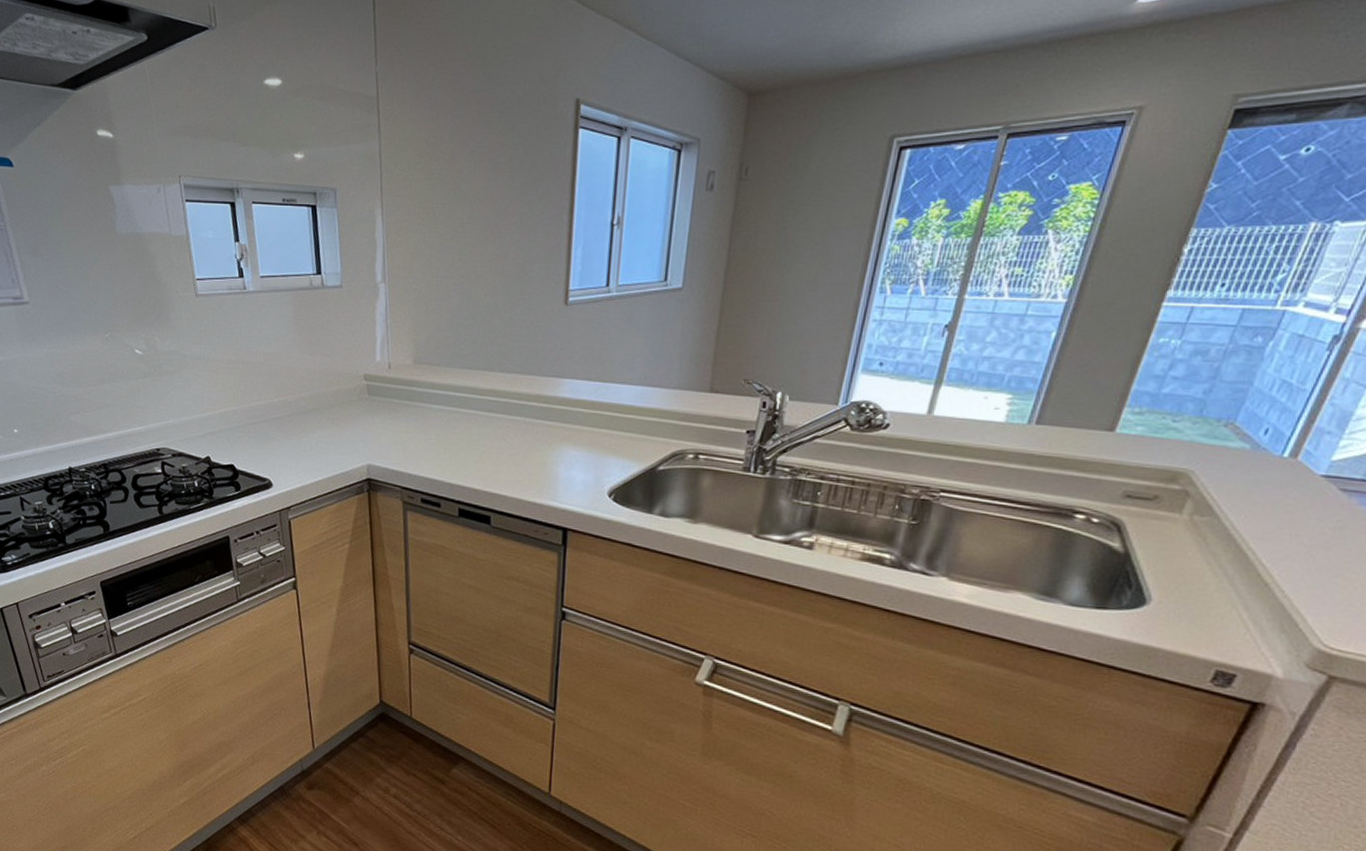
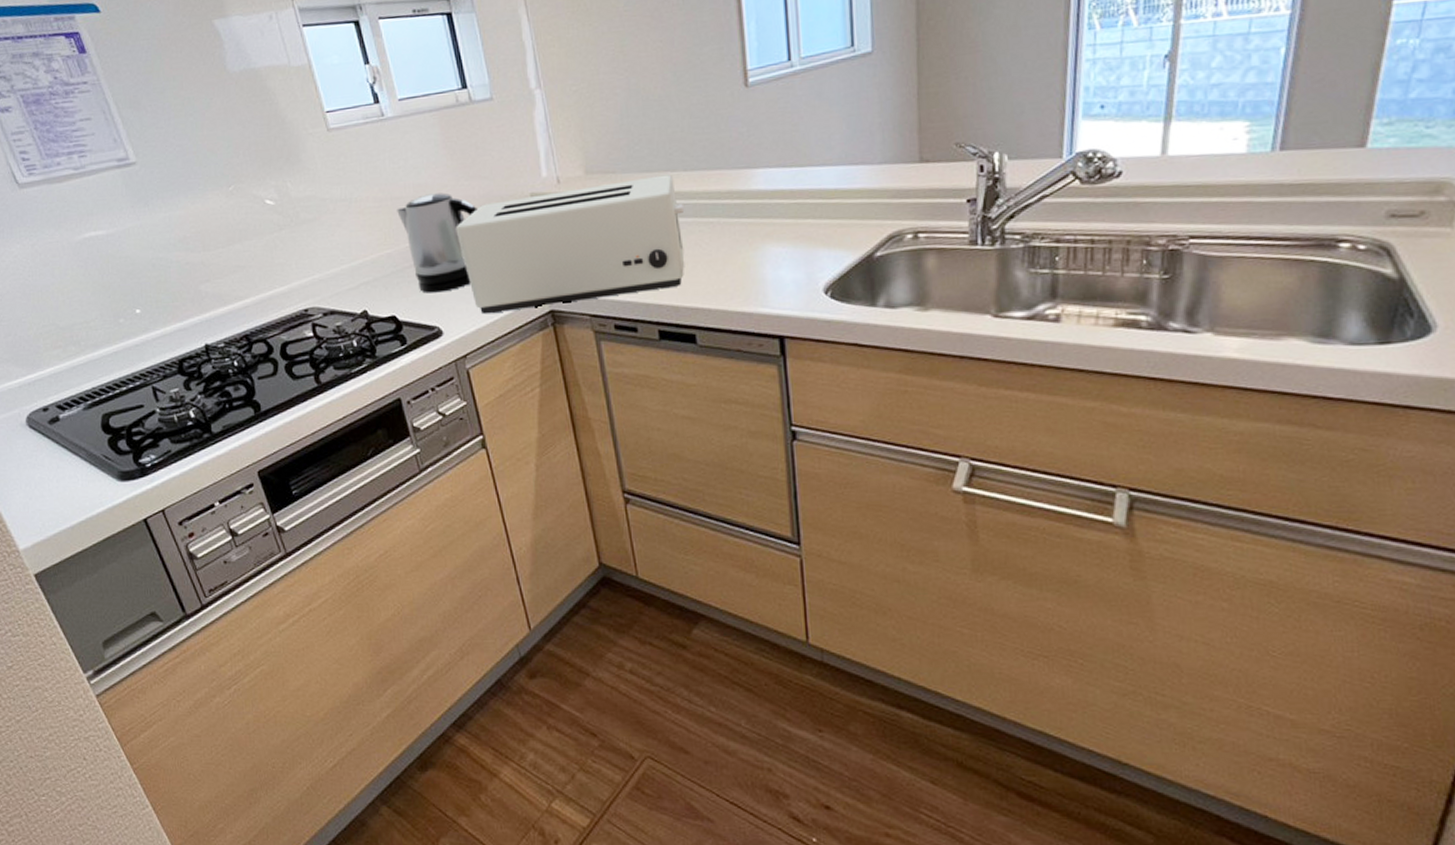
kettle: none [246,363,316,450] -> present [397,192,477,293]
toaster: none [295,373,497,475] -> present [455,174,685,315]

